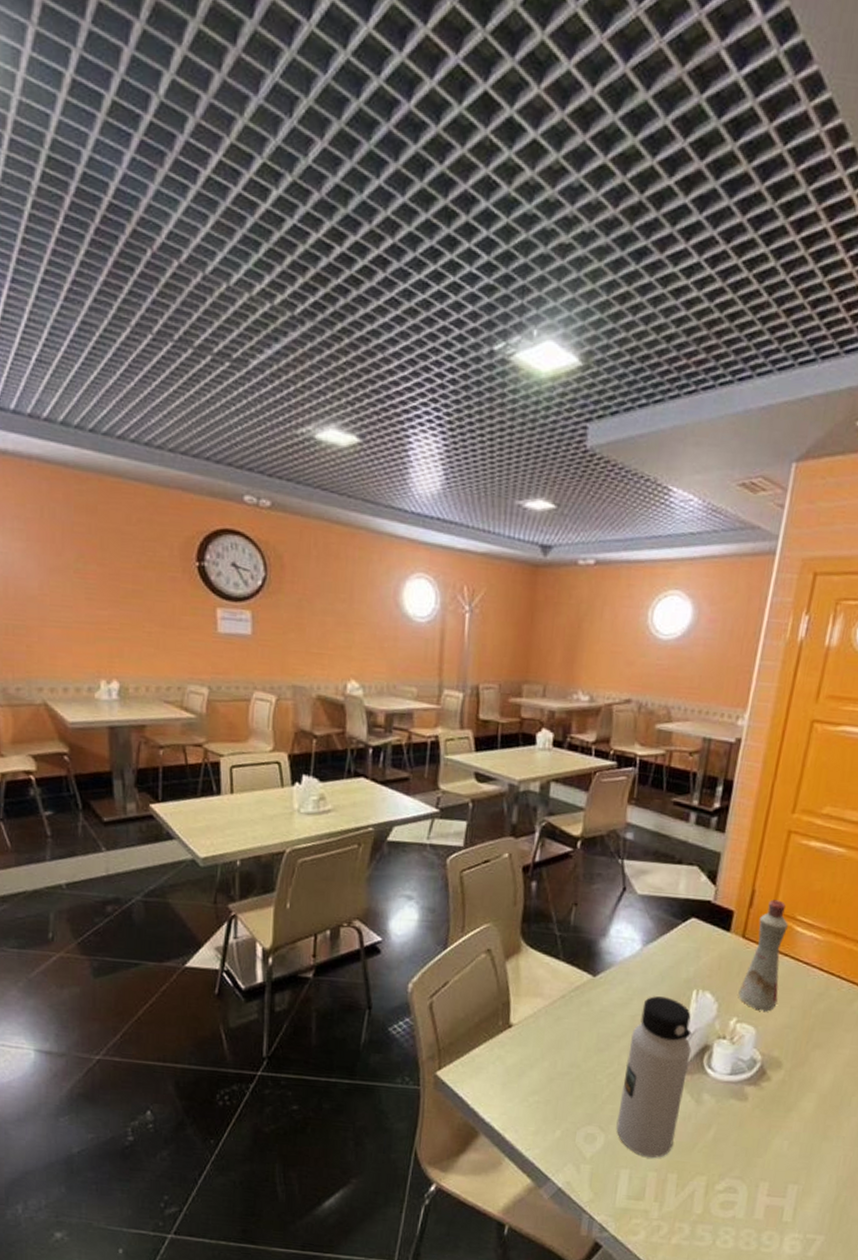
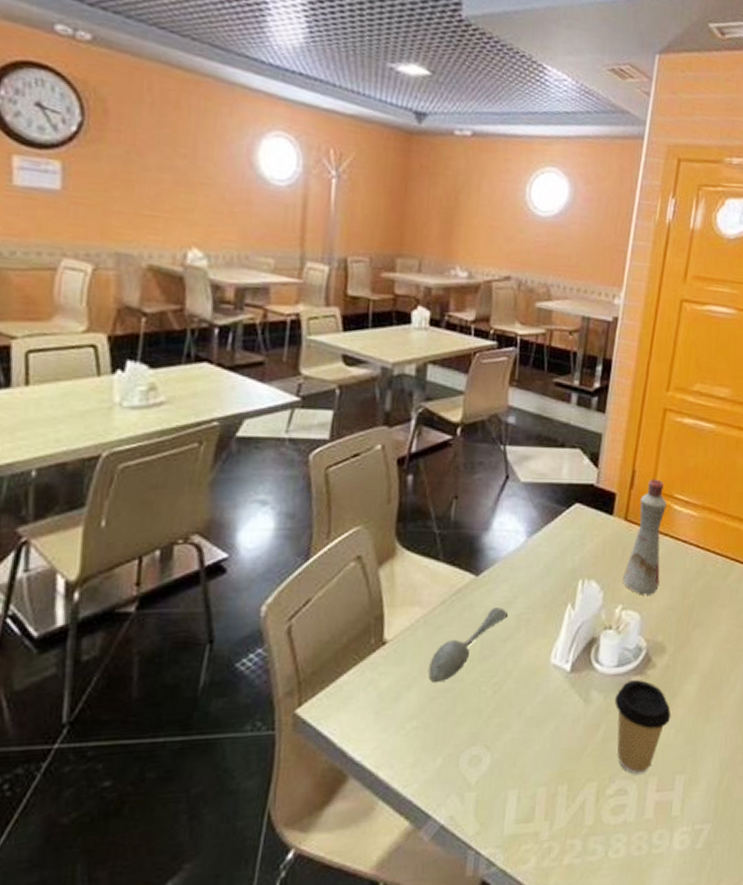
spoon: none [549,1006,623,1066] -> present [428,608,508,683]
water bottle: present [616,996,692,1158] -> none [503,591,579,771]
coffee cup: none [726,1089,786,1177] -> present [615,680,672,775]

